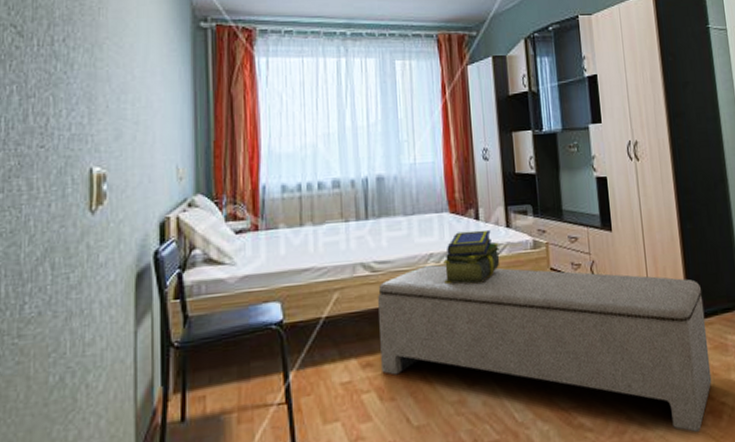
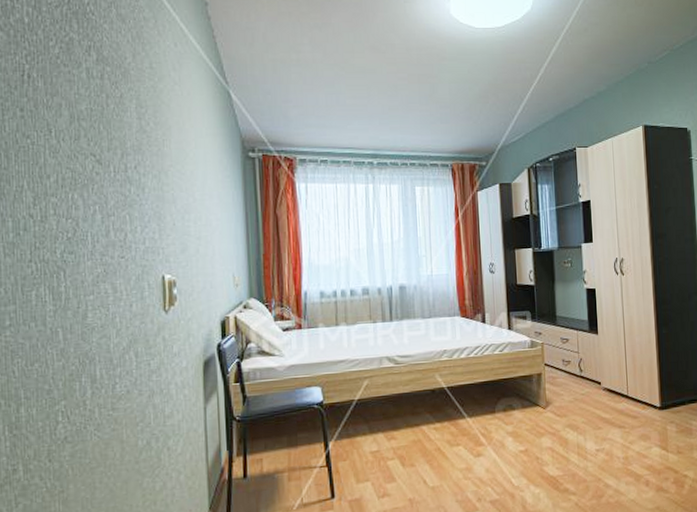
bench: present [378,264,712,433] -> none [401,359,677,498]
stack of books: present [443,229,501,285] -> none [455,331,503,376]

